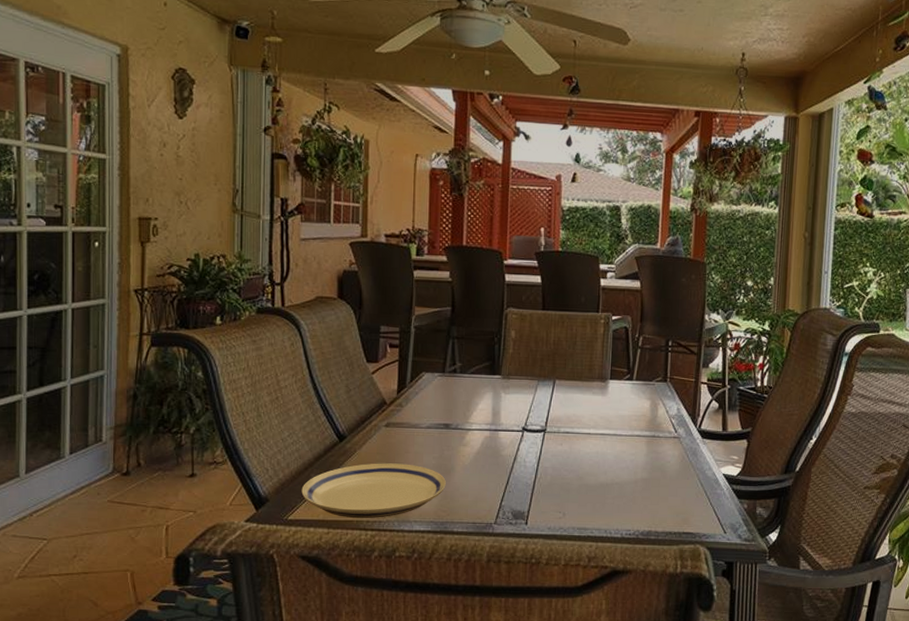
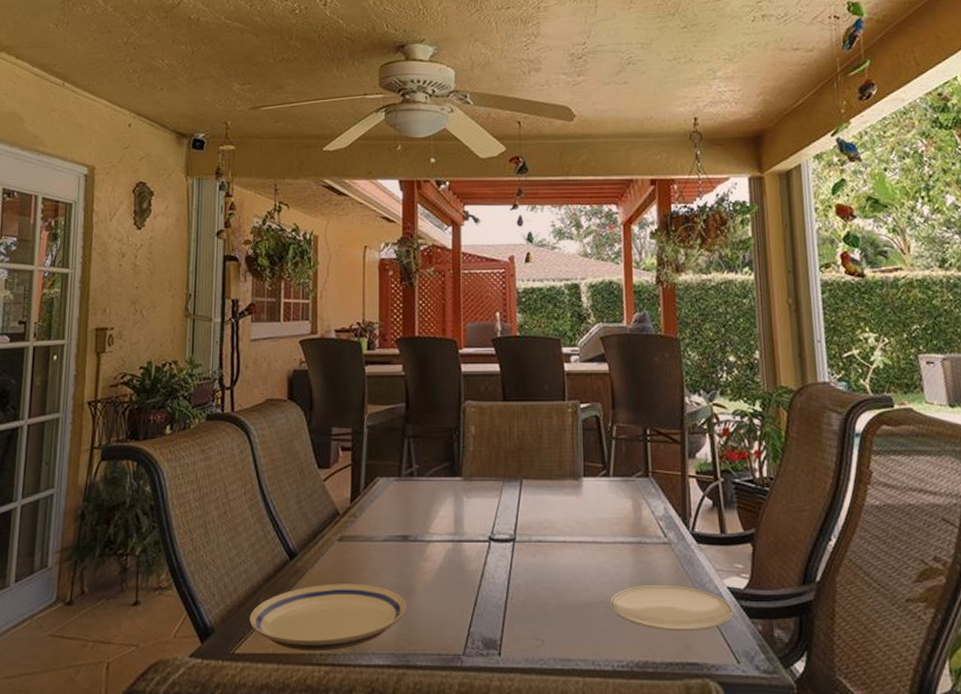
plate: none [624,470,726,508] -> present [610,584,733,632]

